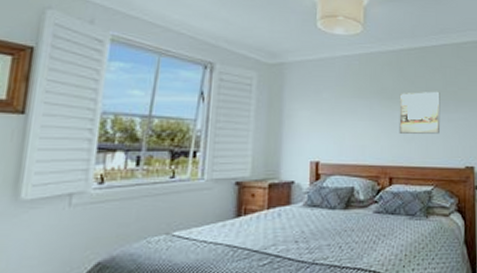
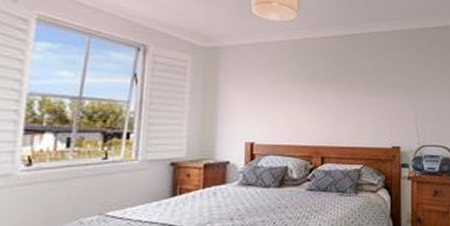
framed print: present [399,91,441,134] -> none [331,76,370,116]

